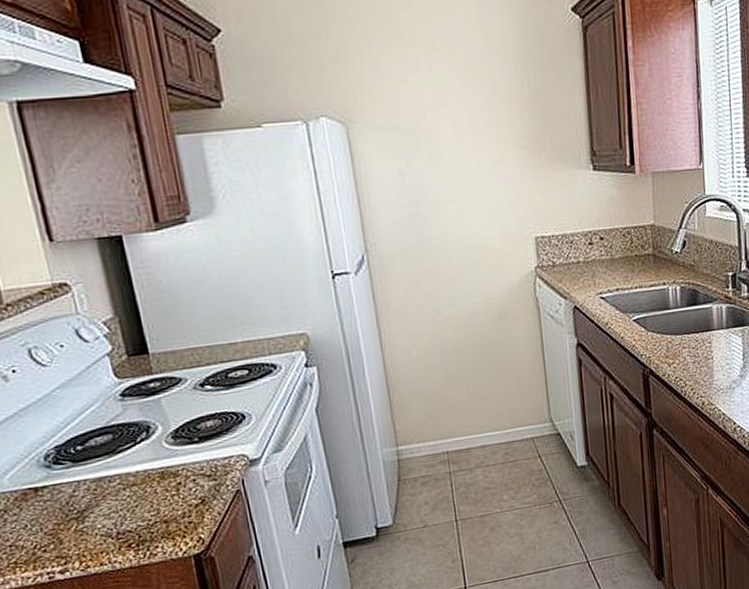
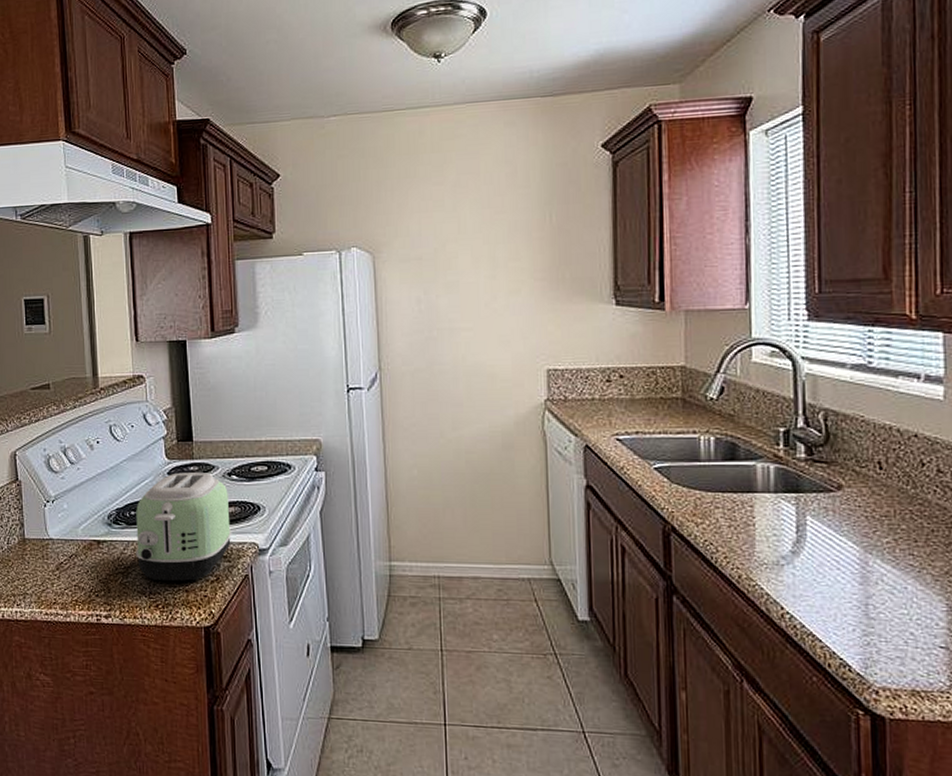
toaster: none [82,387,215,519] -> present [136,472,232,582]

